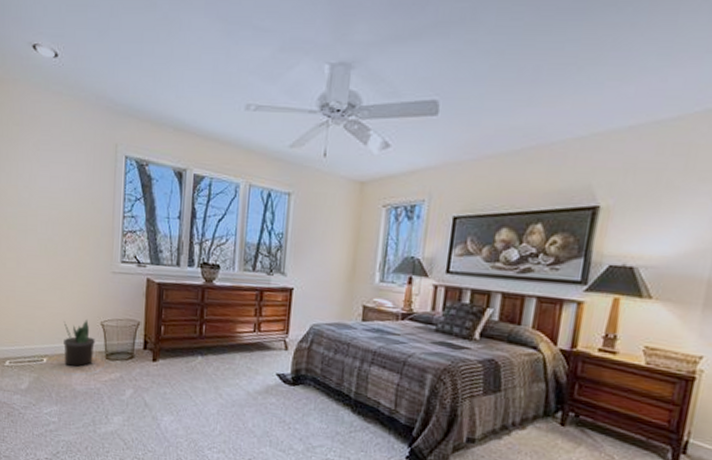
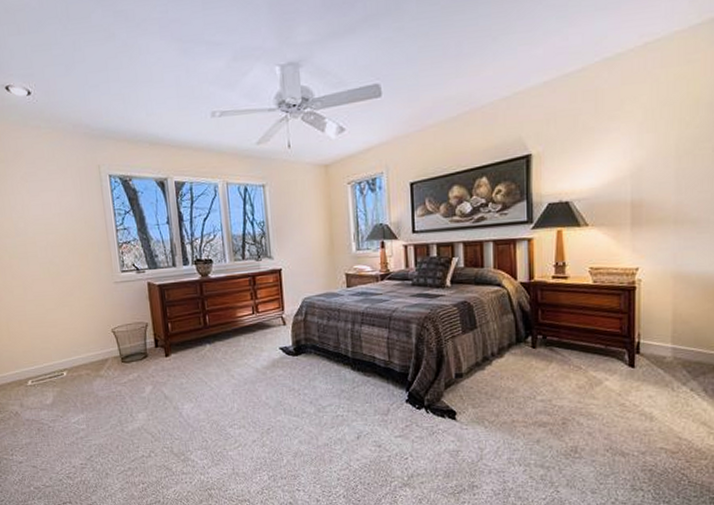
planter: present [63,319,95,367] -> none [76,330,110,375]

